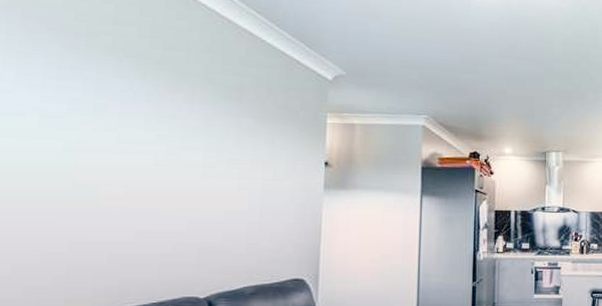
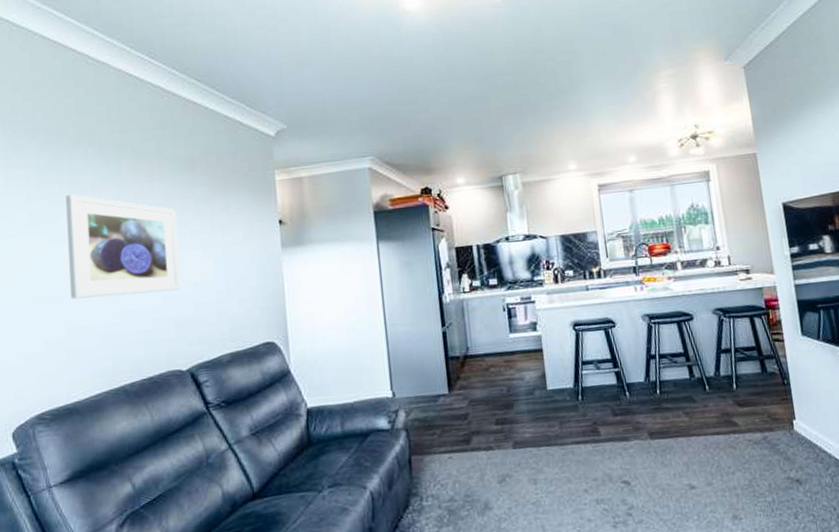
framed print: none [80,102,214,217] -> present [66,194,180,299]

